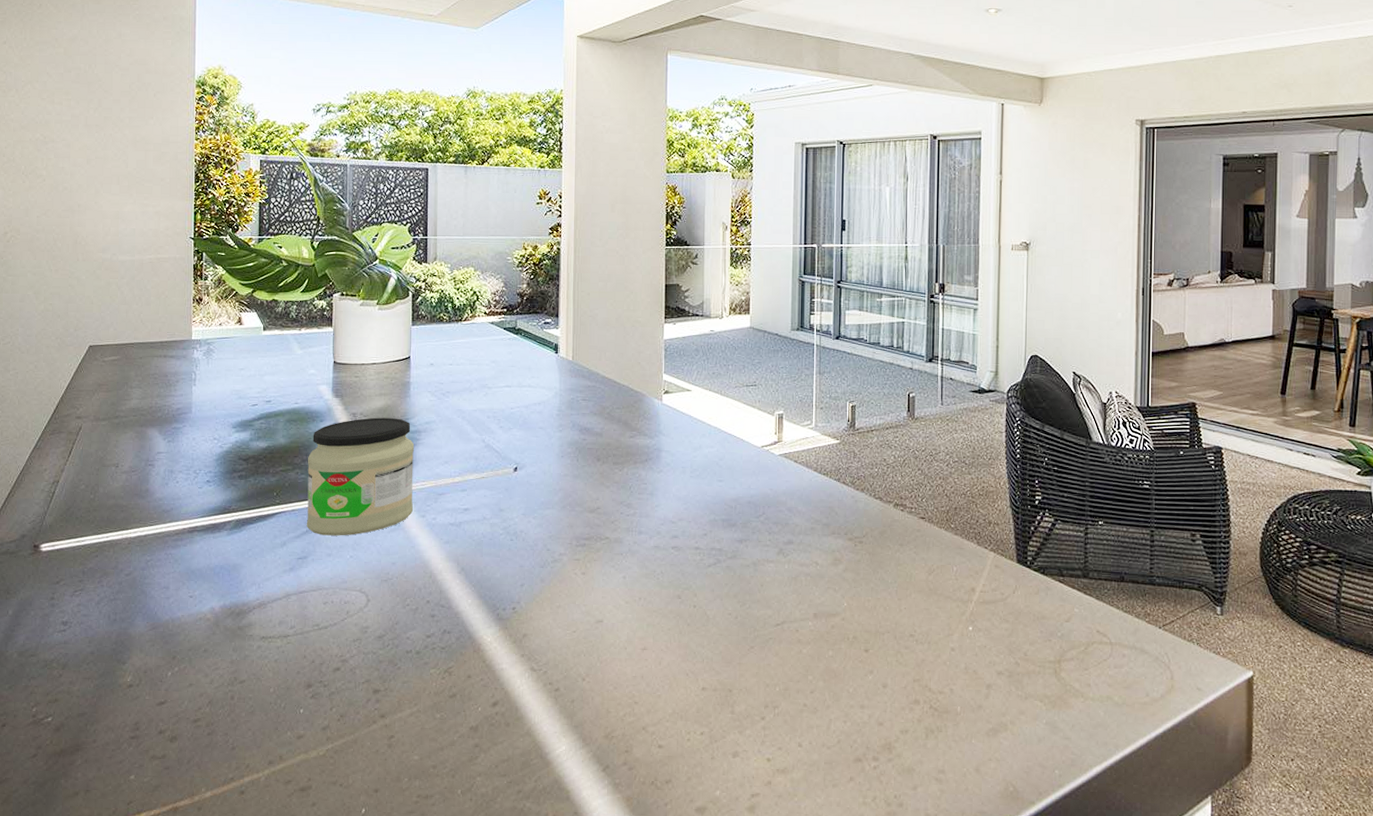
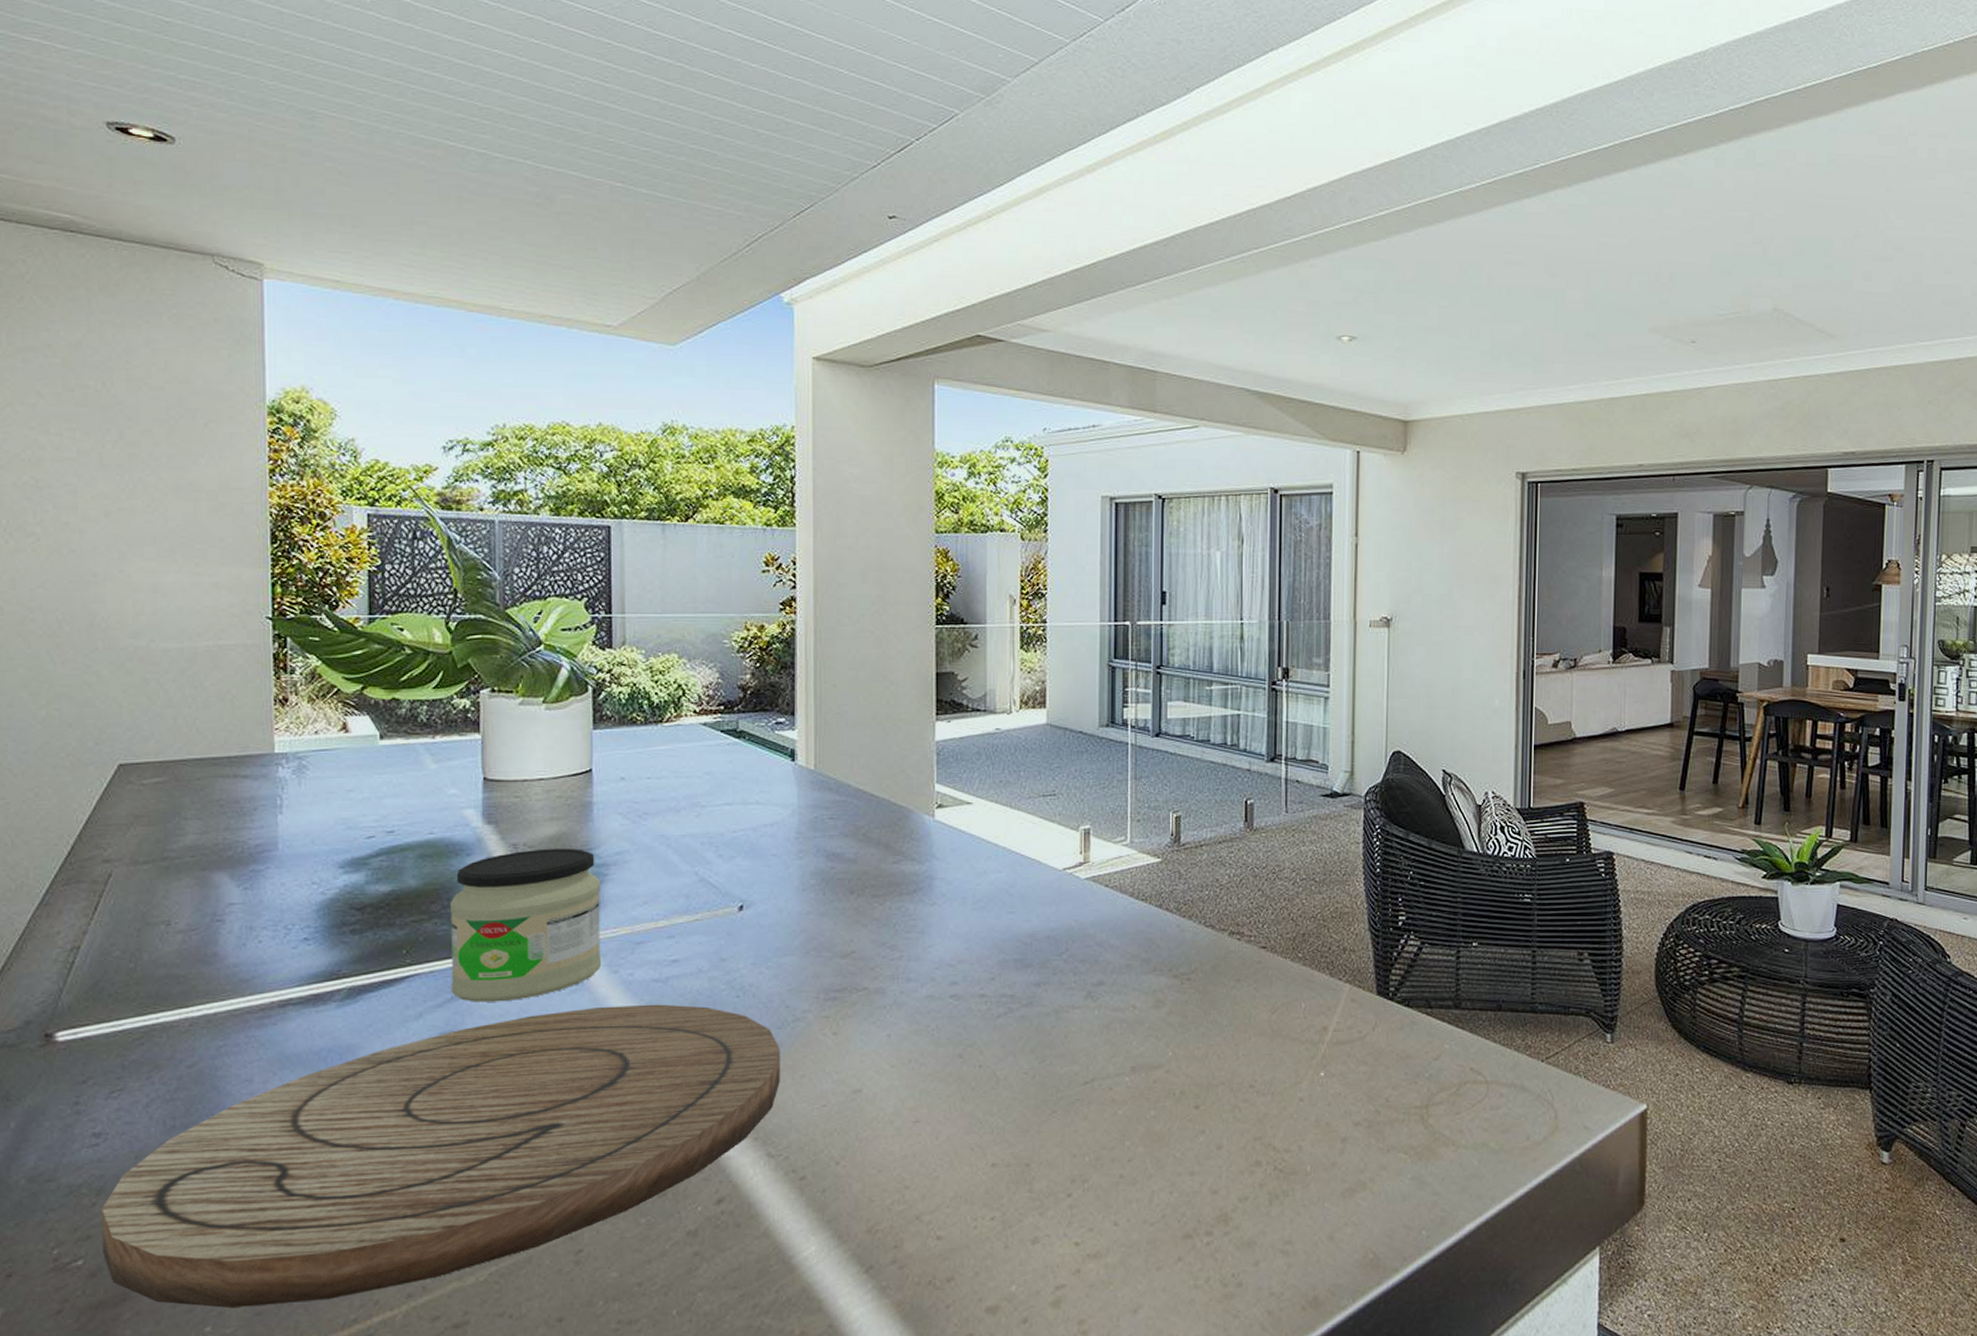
cutting board: none [65,543,542,762] -> present [102,1004,780,1308]

